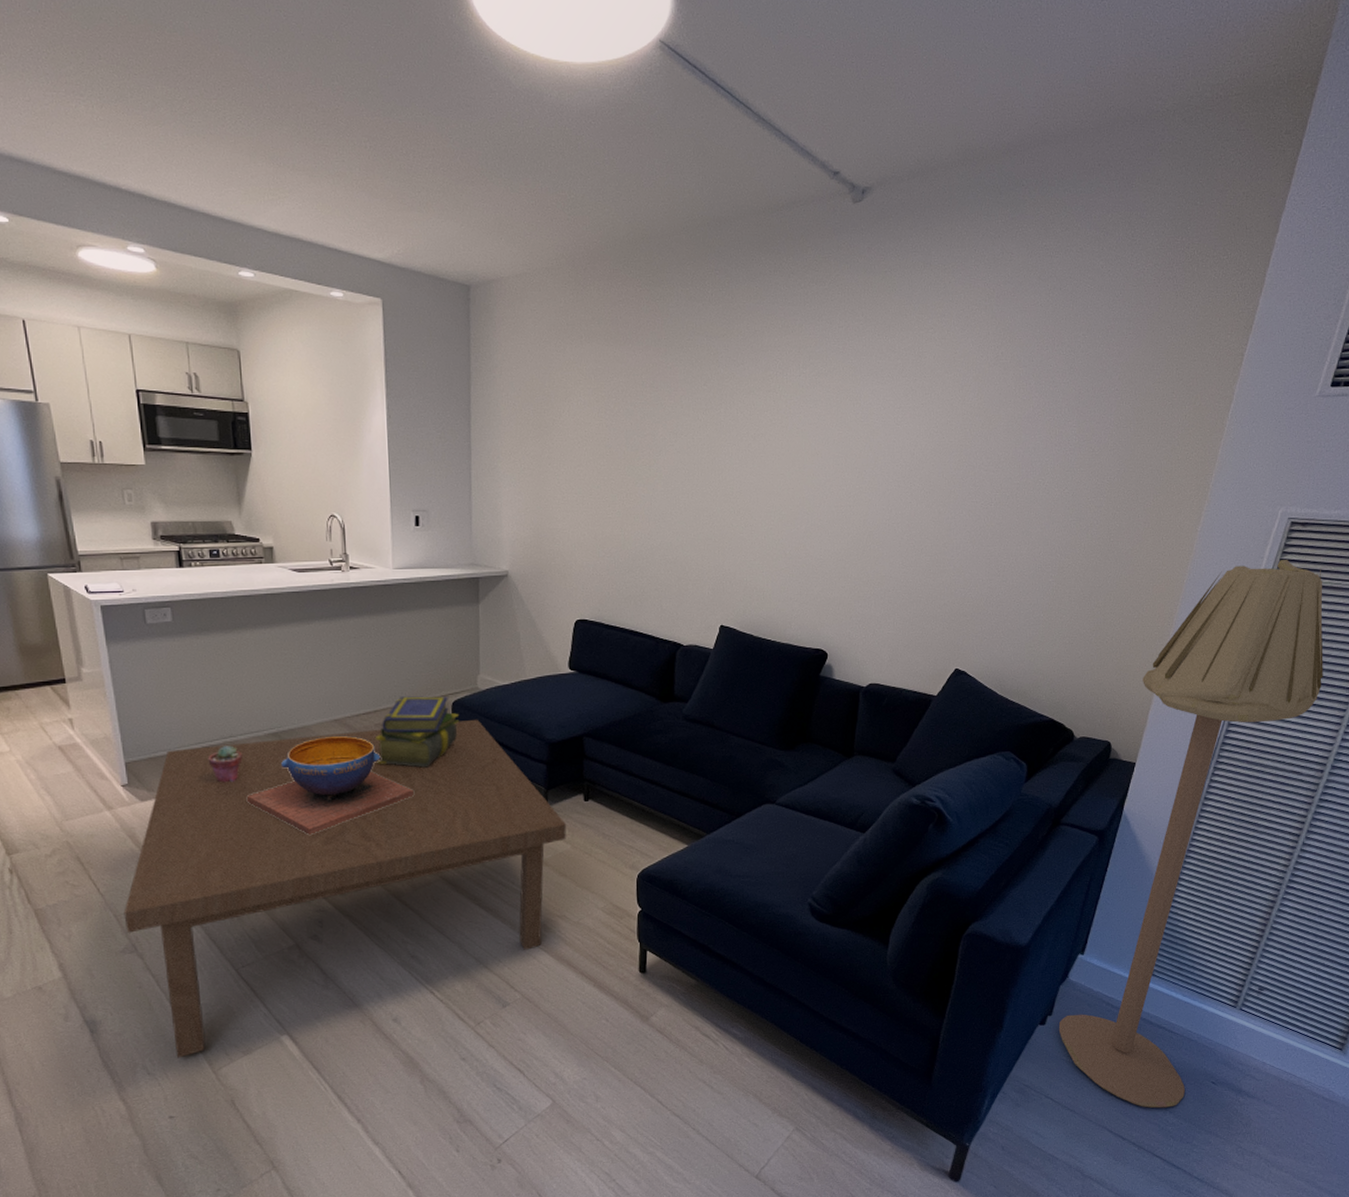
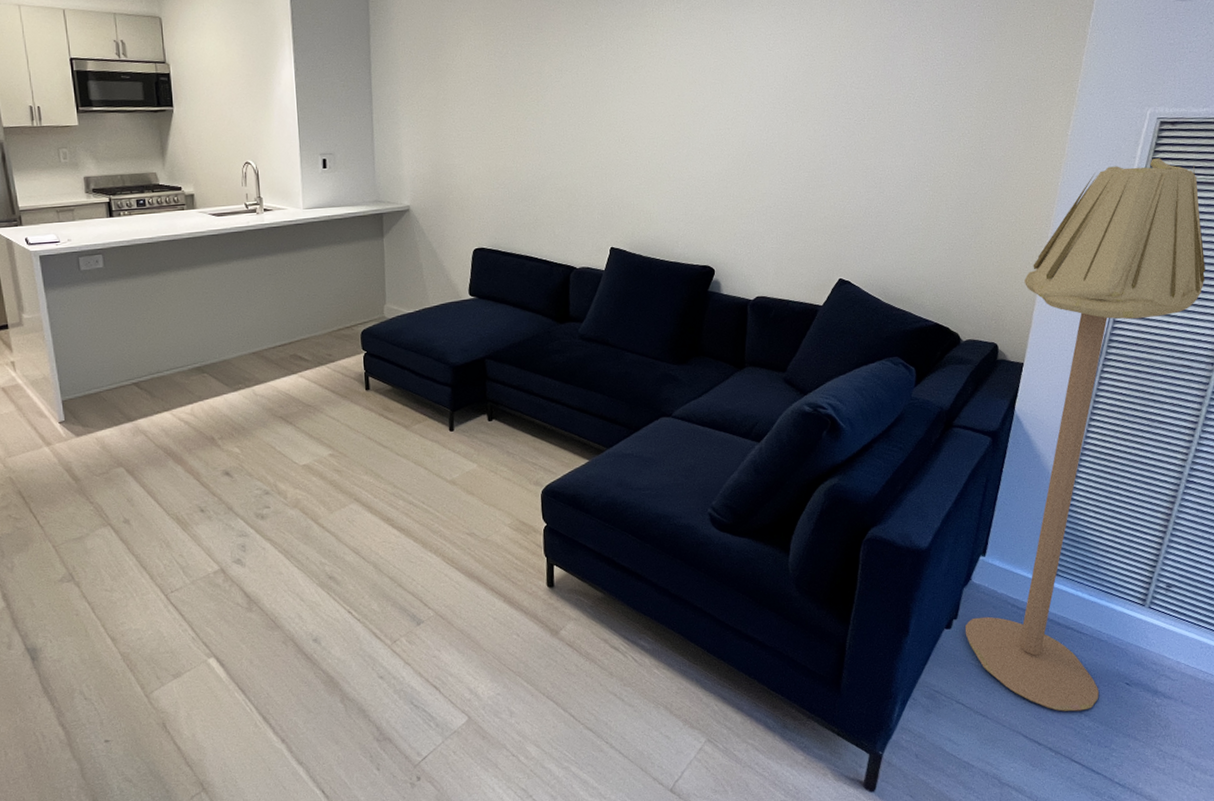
coffee table: present [123,719,566,1059] -> none [61,346,473,683]
potted succulent: present [208,745,243,783] -> none [137,381,169,417]
decorative bowl: present [246,736,414,835] -> none [172,368,328,463]
stack of books: present [376,696,459,768] -> none [291,326,368,395]

